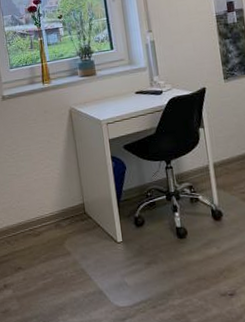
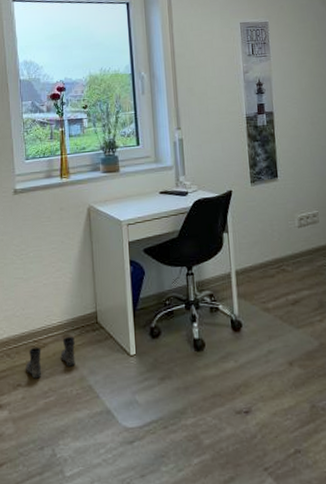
boots: none [24,225,68,263] -> present [26,336,75,379]

